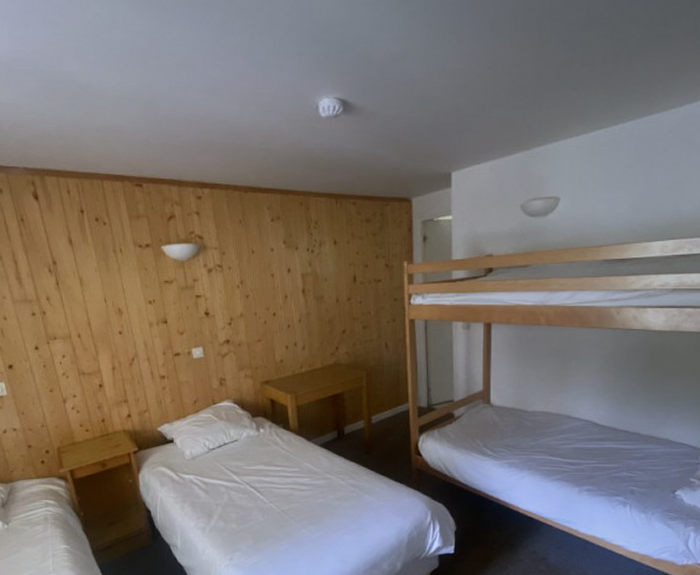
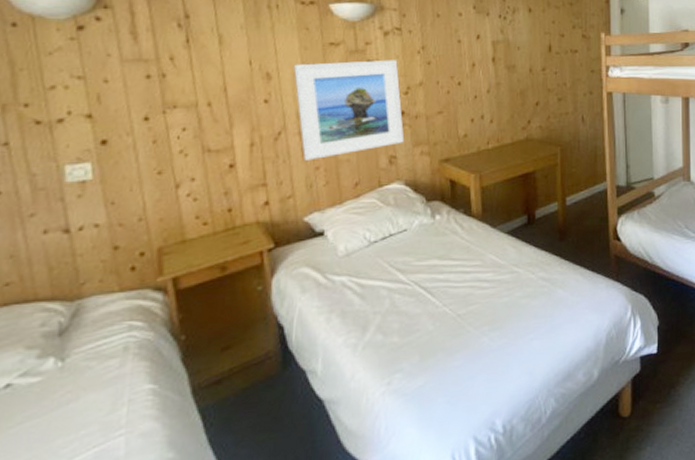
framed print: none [138,294,231,382] -> present [293,59,405,161]

